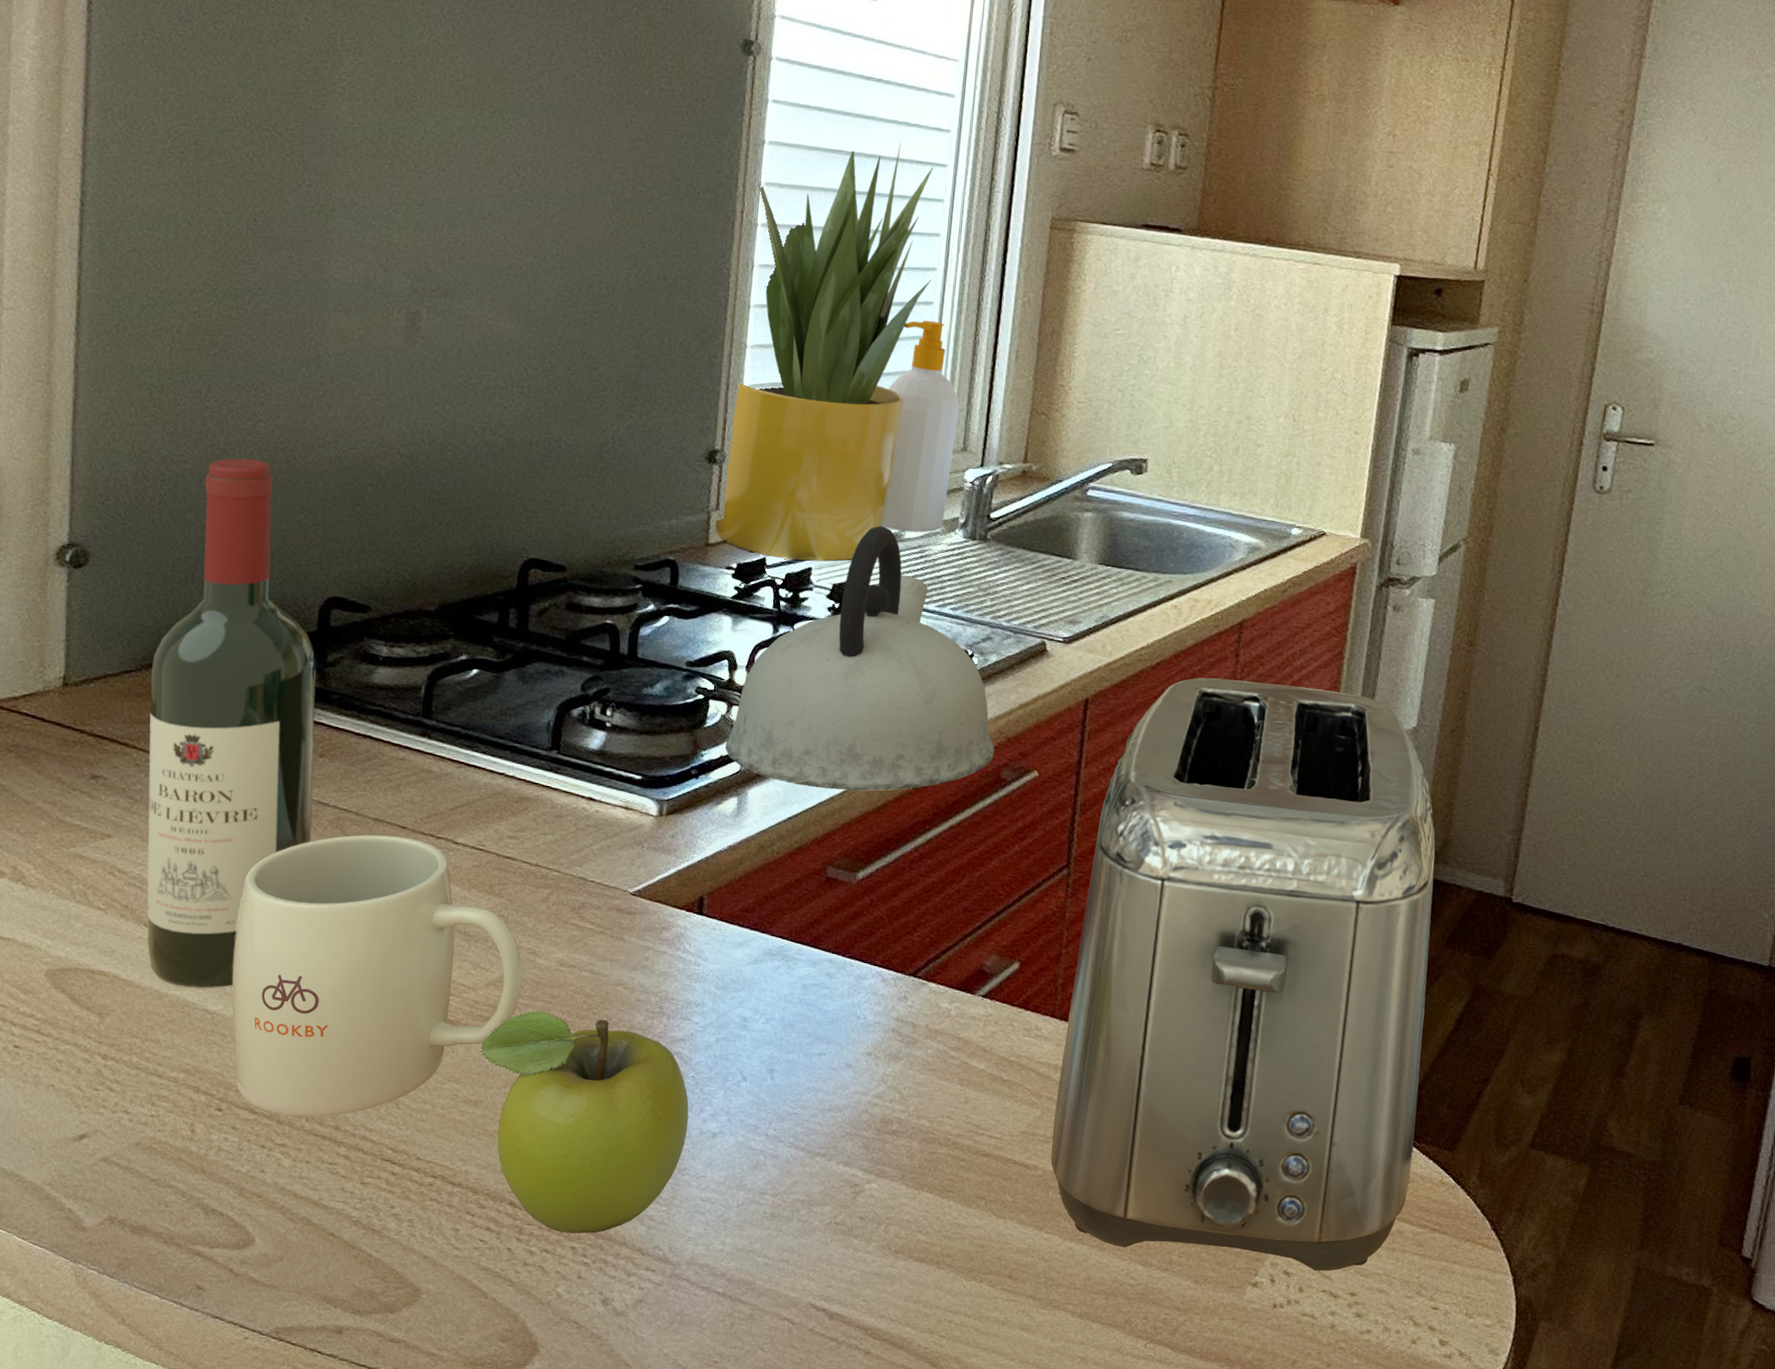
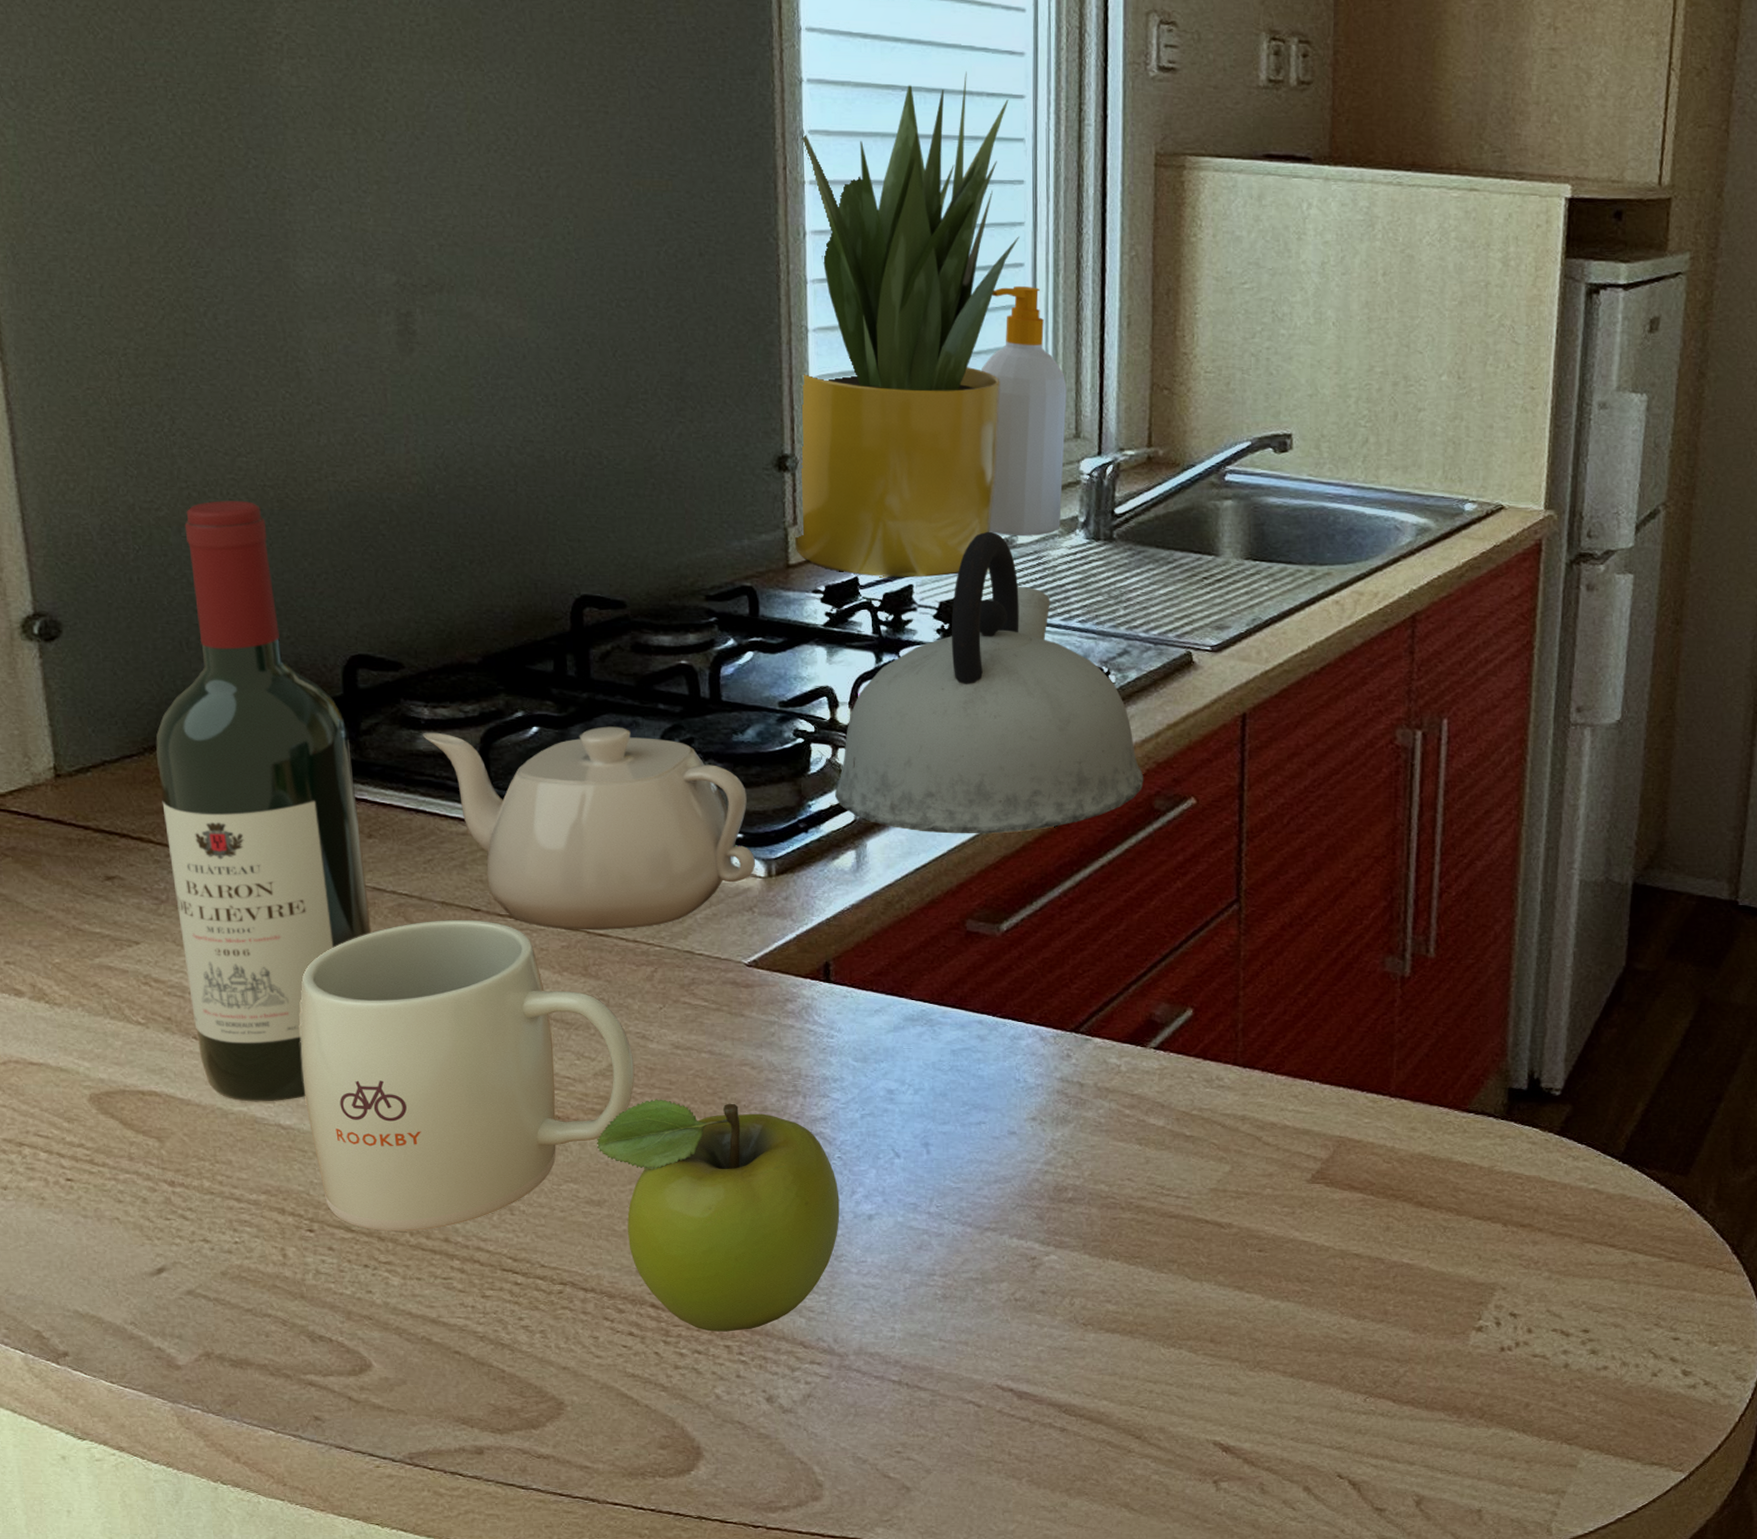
teapot: none [378,667,650,854] -> present [422,726,756,931]
toaster: present [1051,678,1435,1272] -> none [1245,680,1650,1311]

